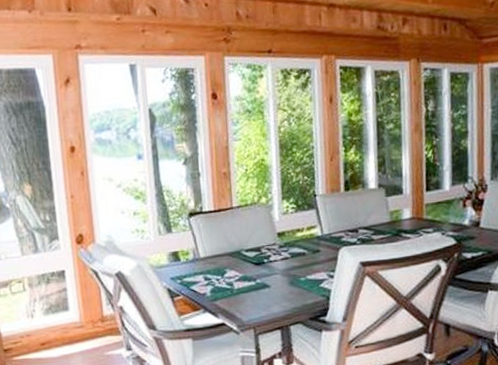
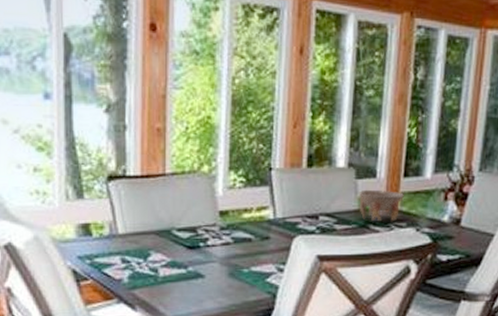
bowl: none [390,203,428,230] -> present [359,189,404,222]

